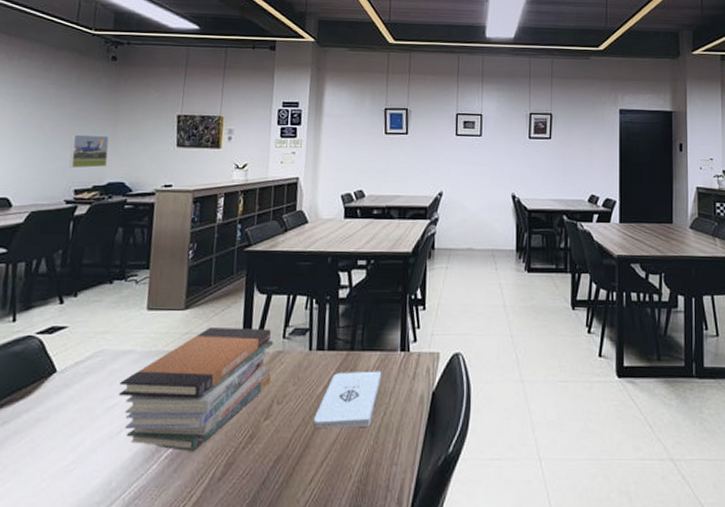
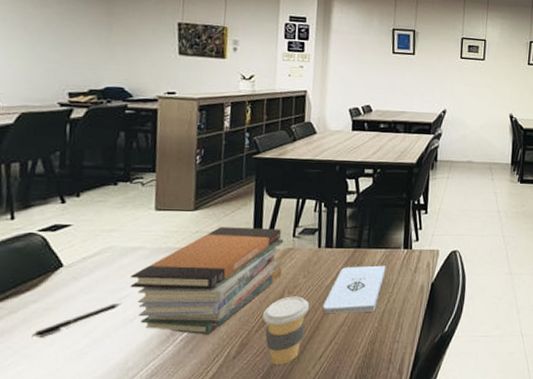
pen: none [21,412,110,451] -> present [31,302,122,337]
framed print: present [69,134,109,168] -> none [60,35,104,72]
coffee cup: none [250,407,299,490] -> present [263,296,309,365]

